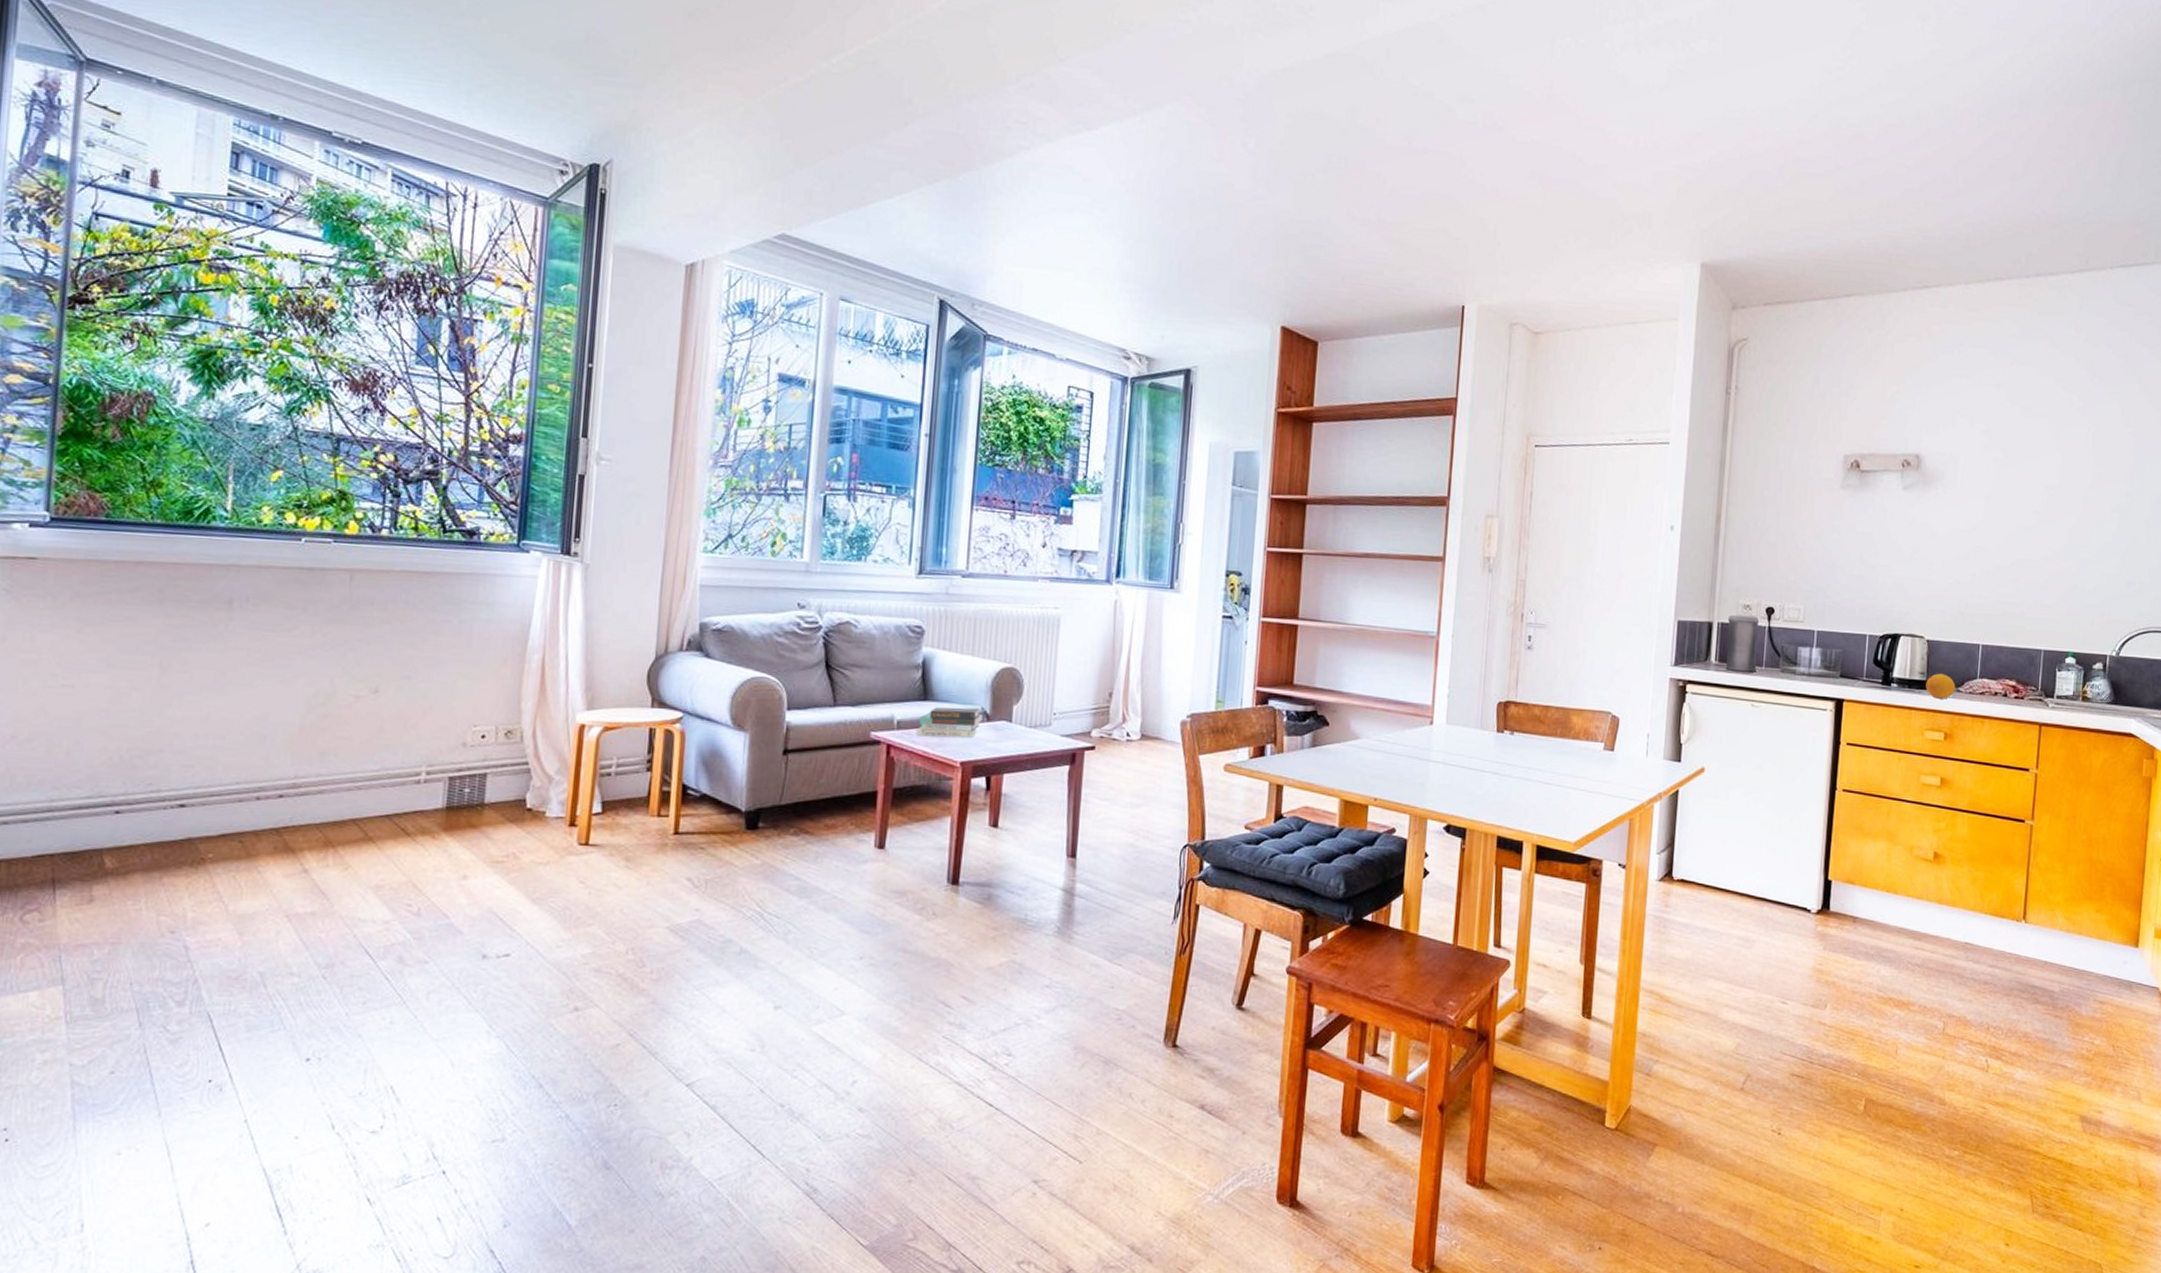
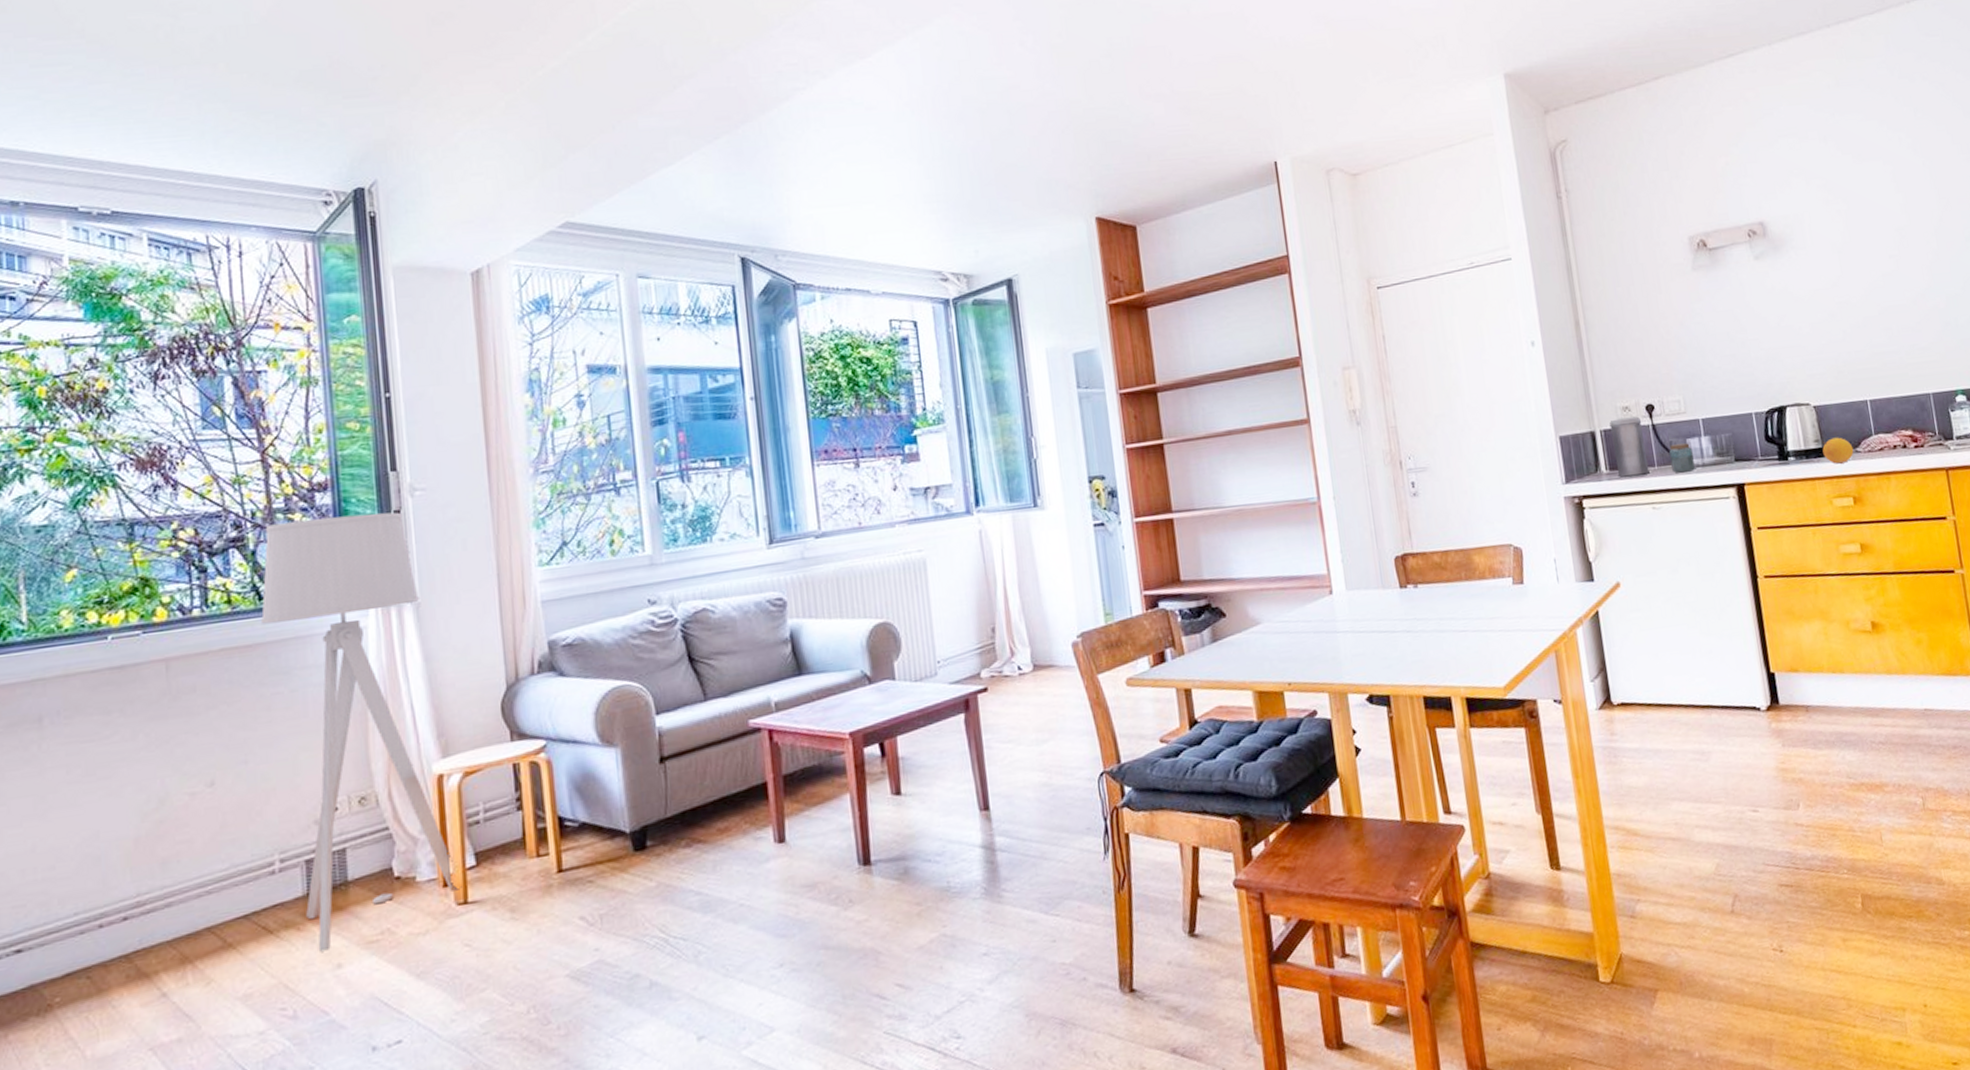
floor lamp: none [442,465,589,861] -> present [261,512,462,952]
books: present [916,707,983,738] -> none [796,672,864,716]
peanut butter: none [1778,650,1801,678] -> present [1668,443,1695,474]

